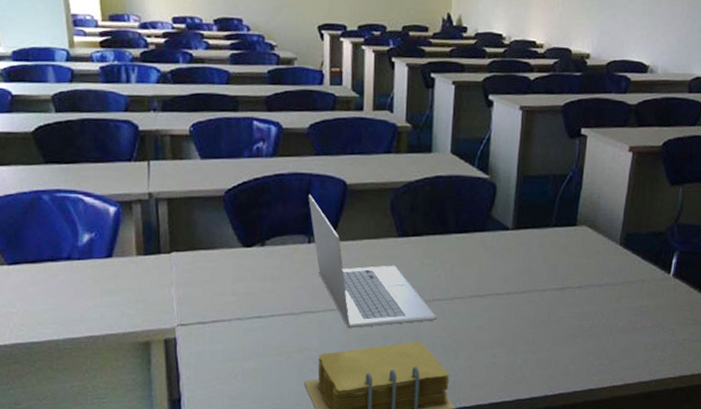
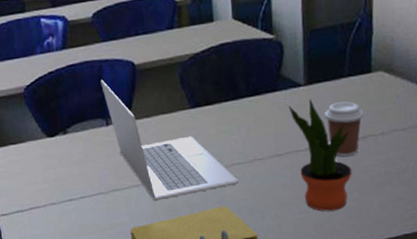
potted plant: none [494,244,549,359] -> present [288,99,352,212]
coffee cup: none [527,251,565,306] -> present [324,101,364,157]

